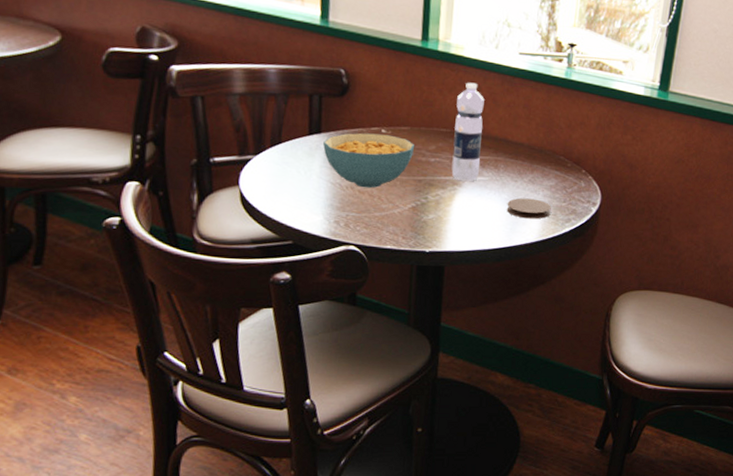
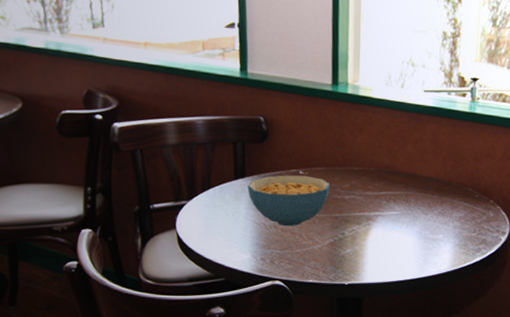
water bottle: present [451,82,485,182] -> none [365,121,393,217]
coaster: present [506,198,551,219] -> none [419,230,462,250]

